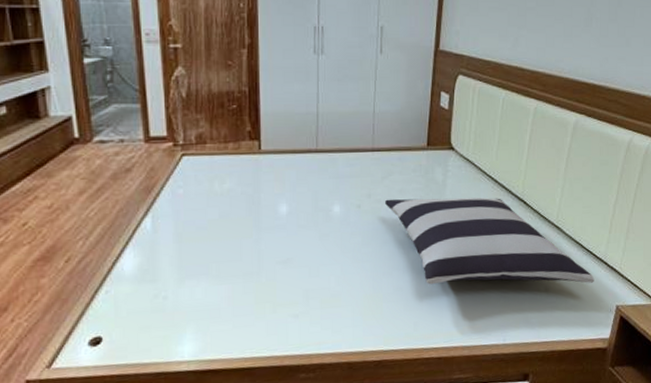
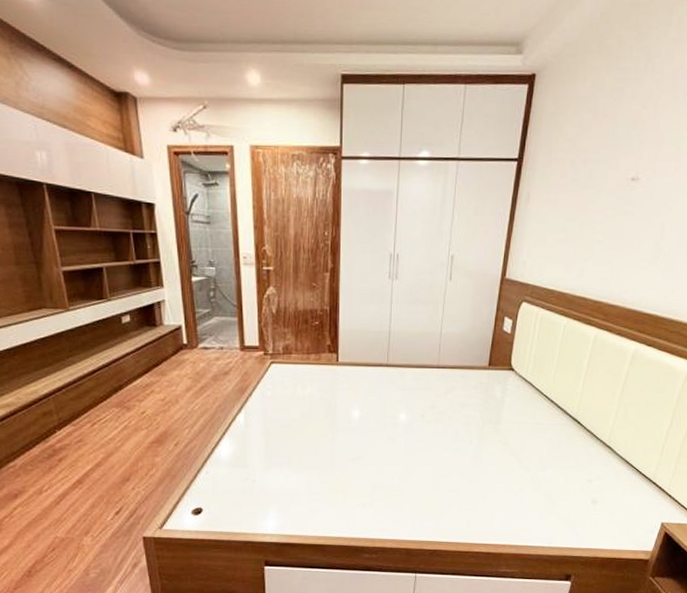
pillow: present [385,197,595,285] -> none [447,411,642,500]

